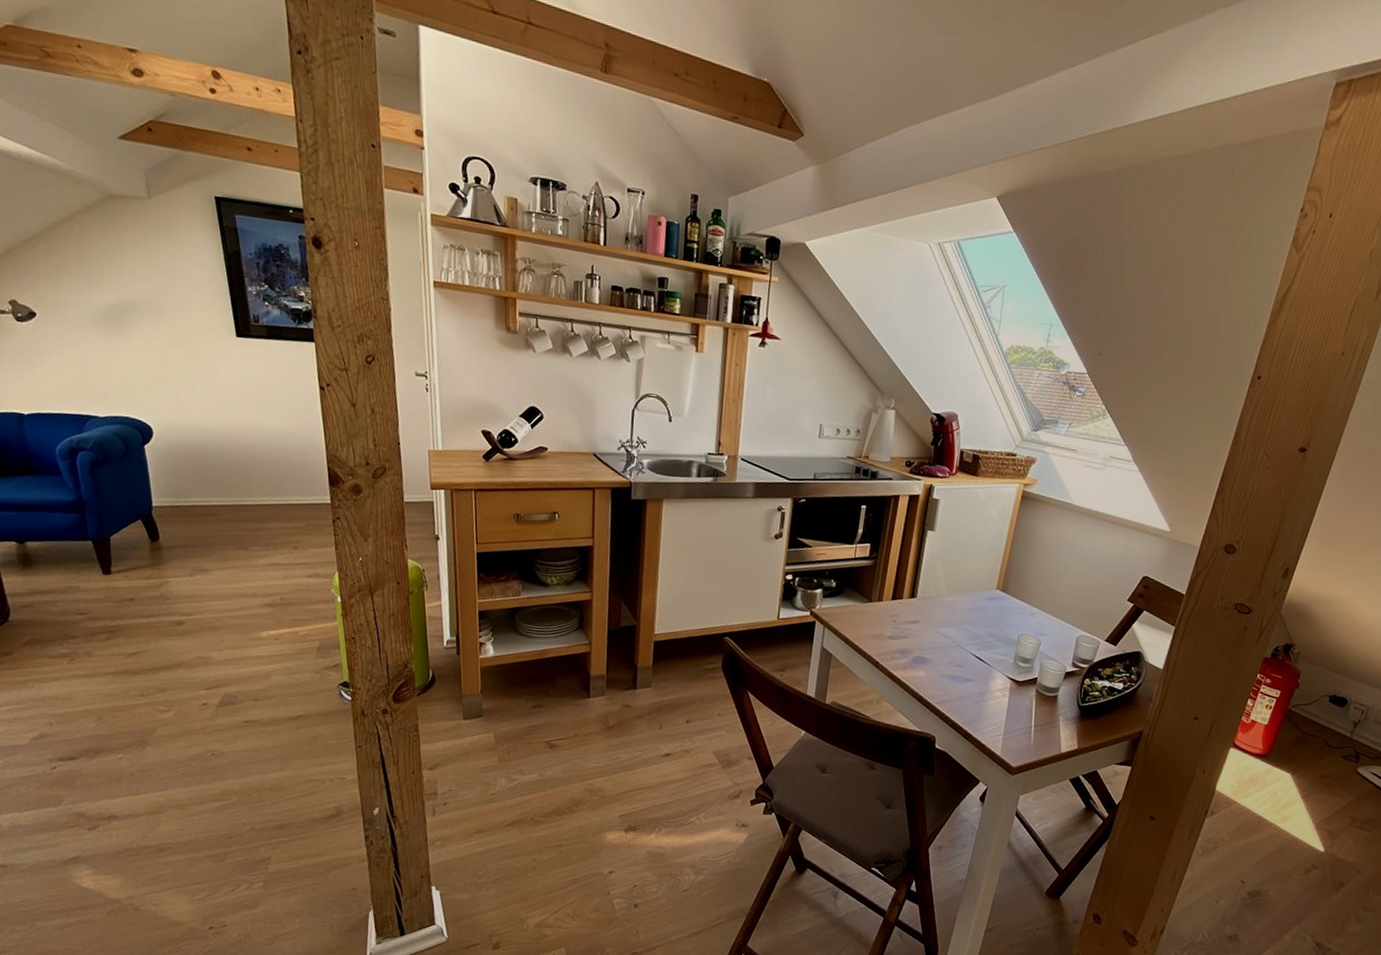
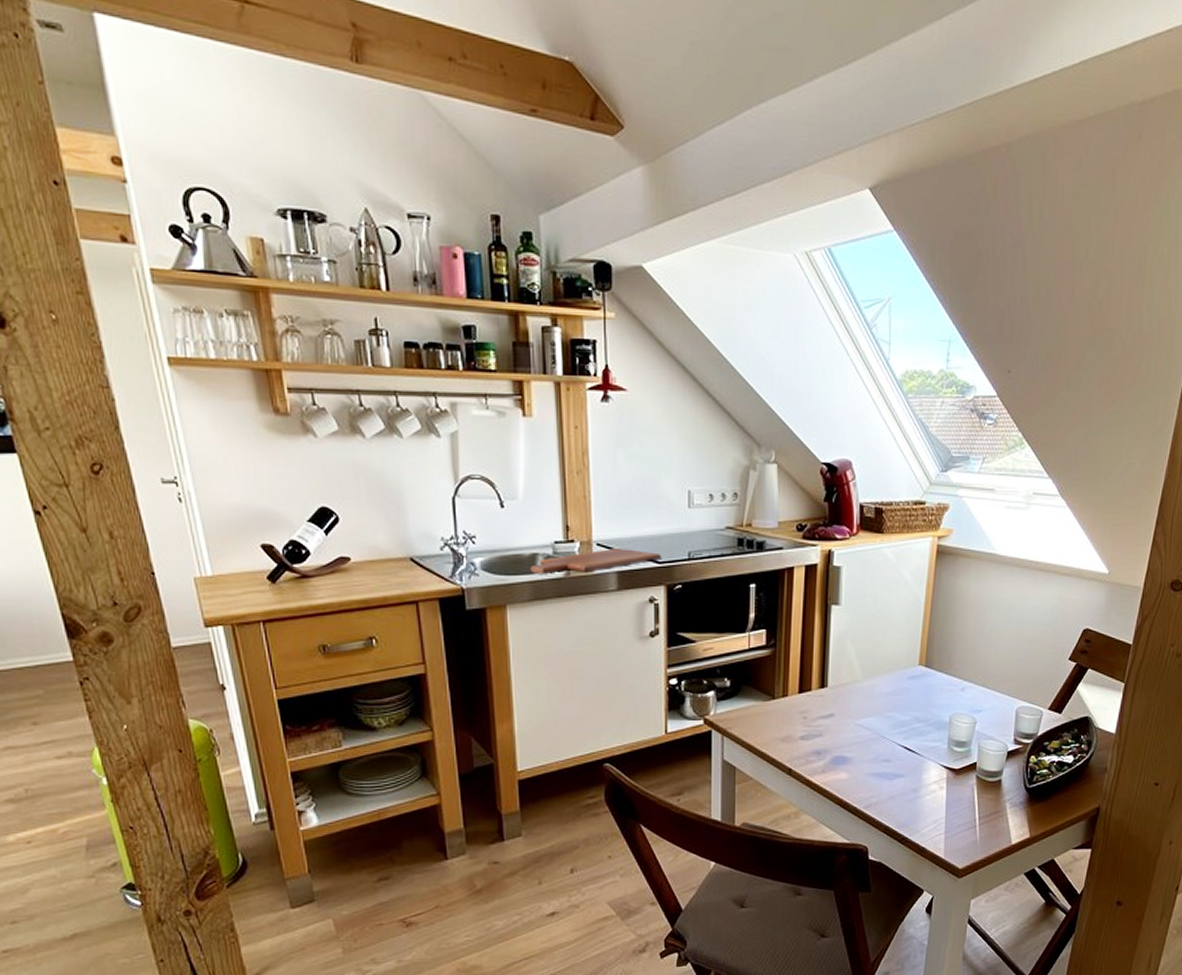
cutting board: none [686,463,792,481] -> present [530,547,662,574]

